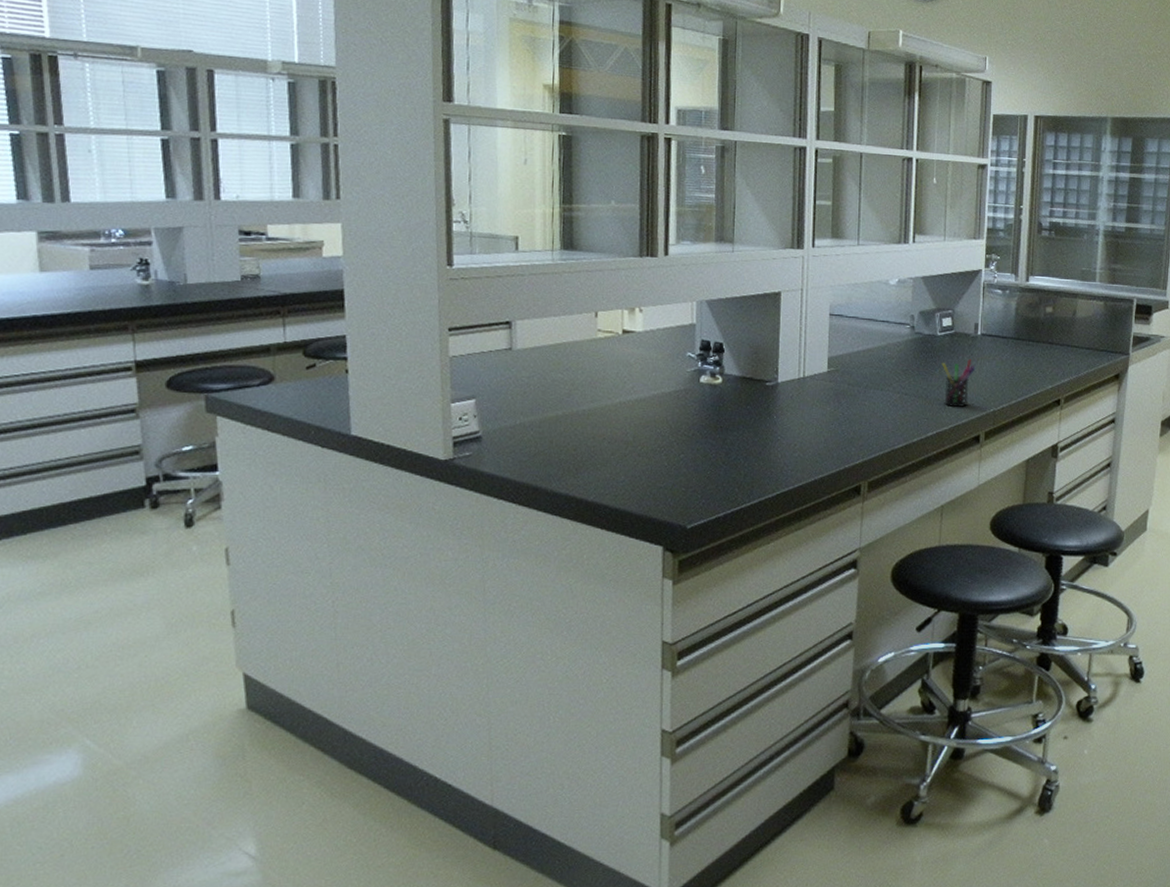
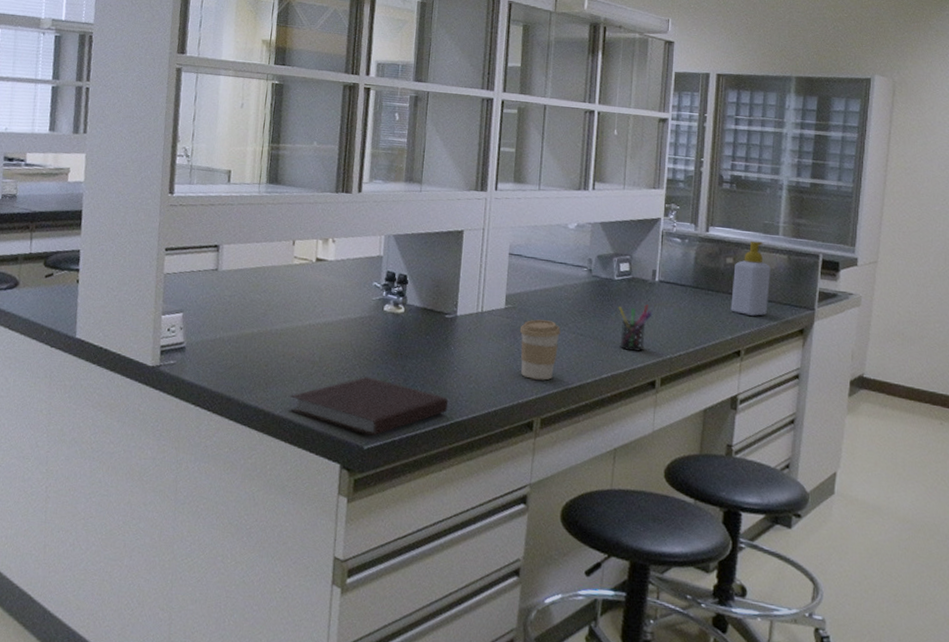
notebook: none [603,453,773,514] -> present [289,376,448,436]
coffee cup: none [843,381,885,443] -> present [519,319,561,381]
soap bottle: none [1050,288,1088,364] -> present [730,241,771,316]

